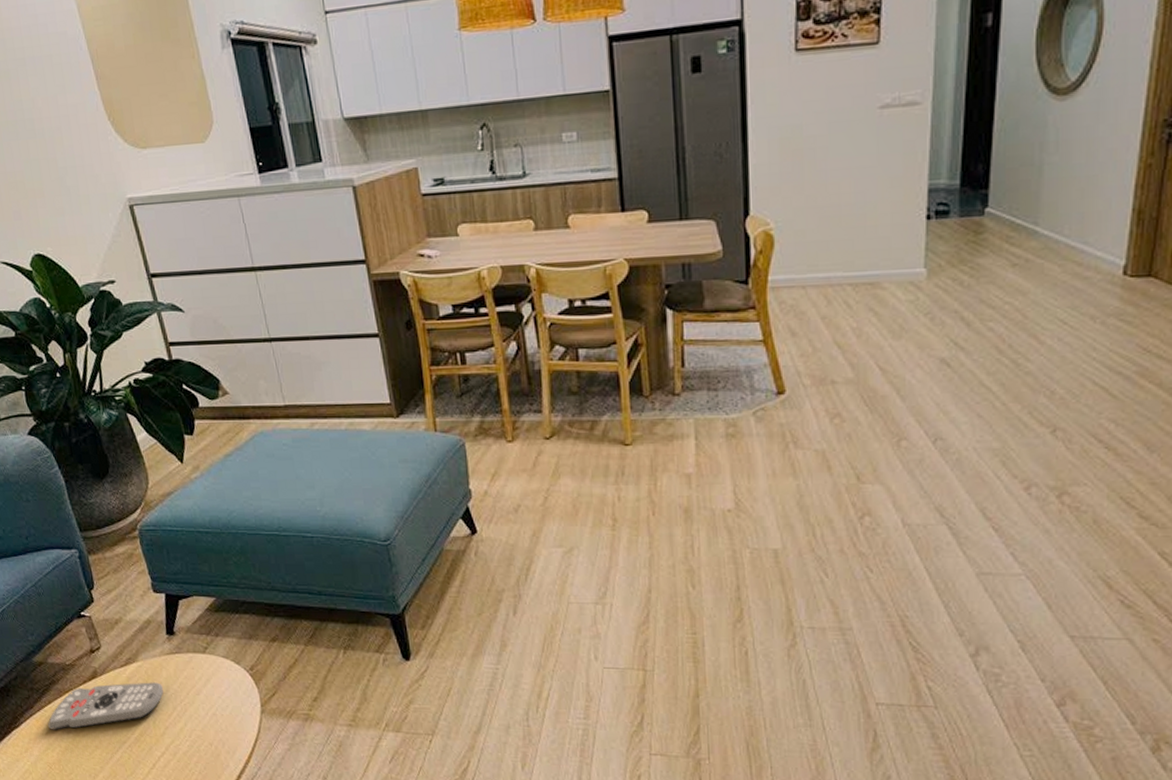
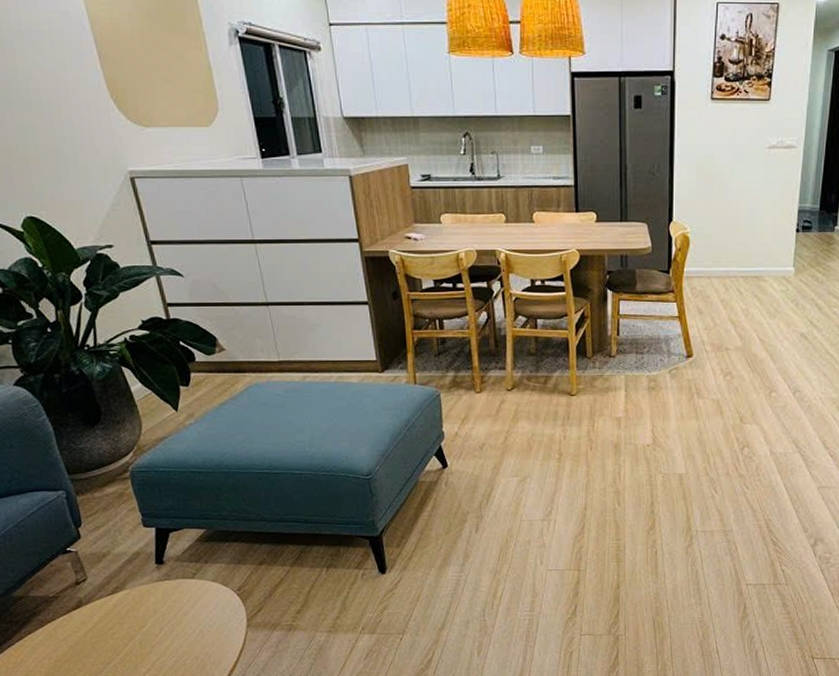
remote control: present [47,682,164,730] -> none [27,607,151,658]

